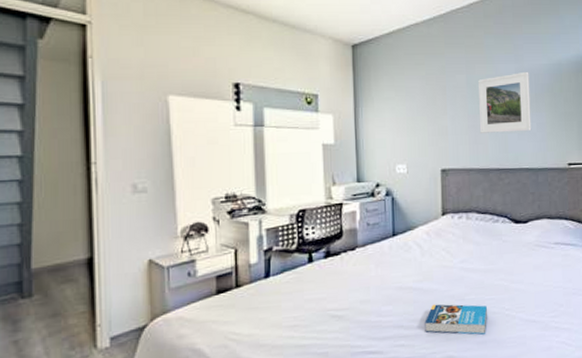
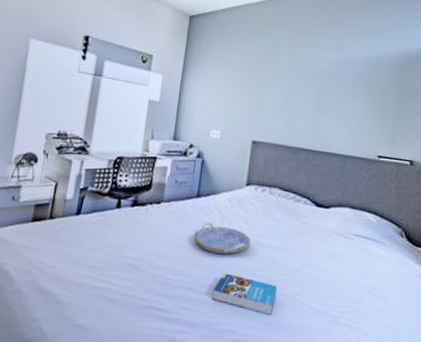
serving tray: none [396,259,455,288] -> present [194,222,251,255]
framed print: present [478,71,532,133] -> none [294,60,350,118]

